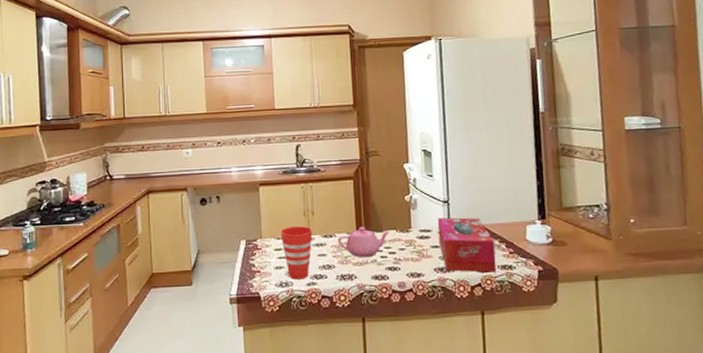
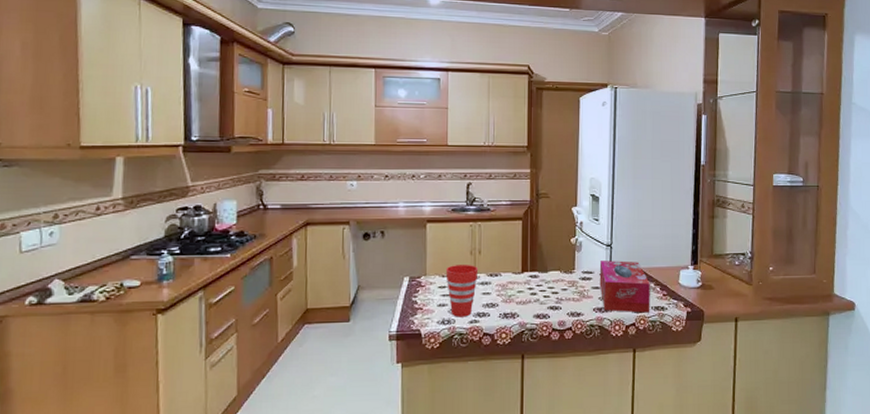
teapot: present [337,227,390,258] -> none [502,267,554,297]

